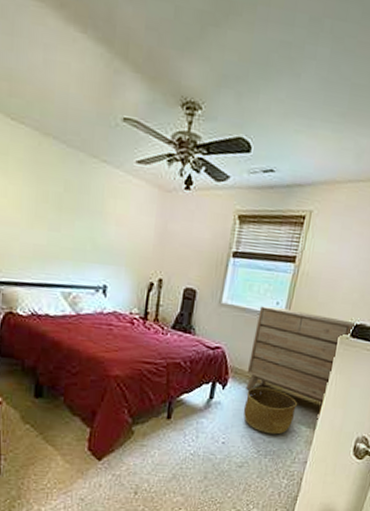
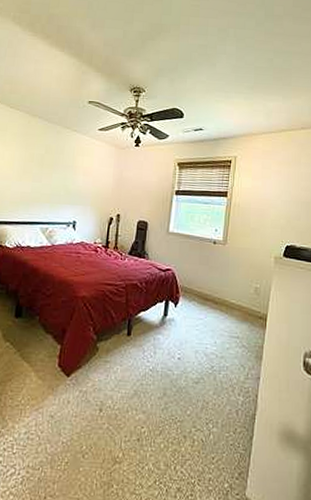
basket: present [243,386,298,435] -> none [195,304,244,350]
dresser: present [246,306,358,410] -> none [195,233,288,325]

